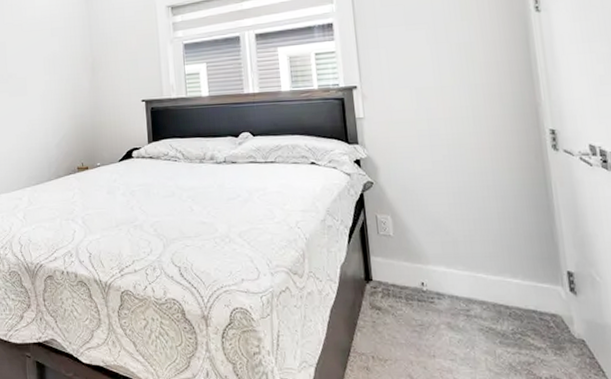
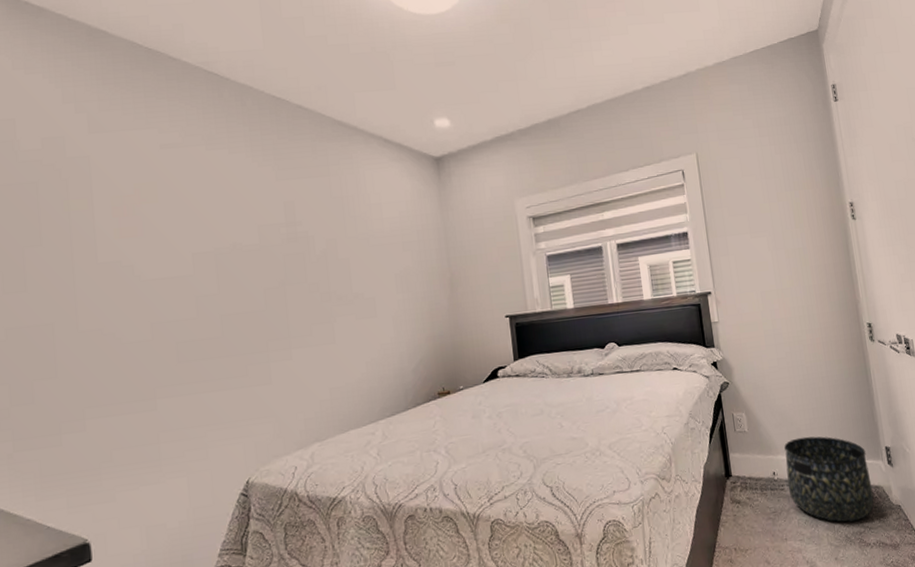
basket: none [436,248,549,349] -> present [784,436,875,522]

